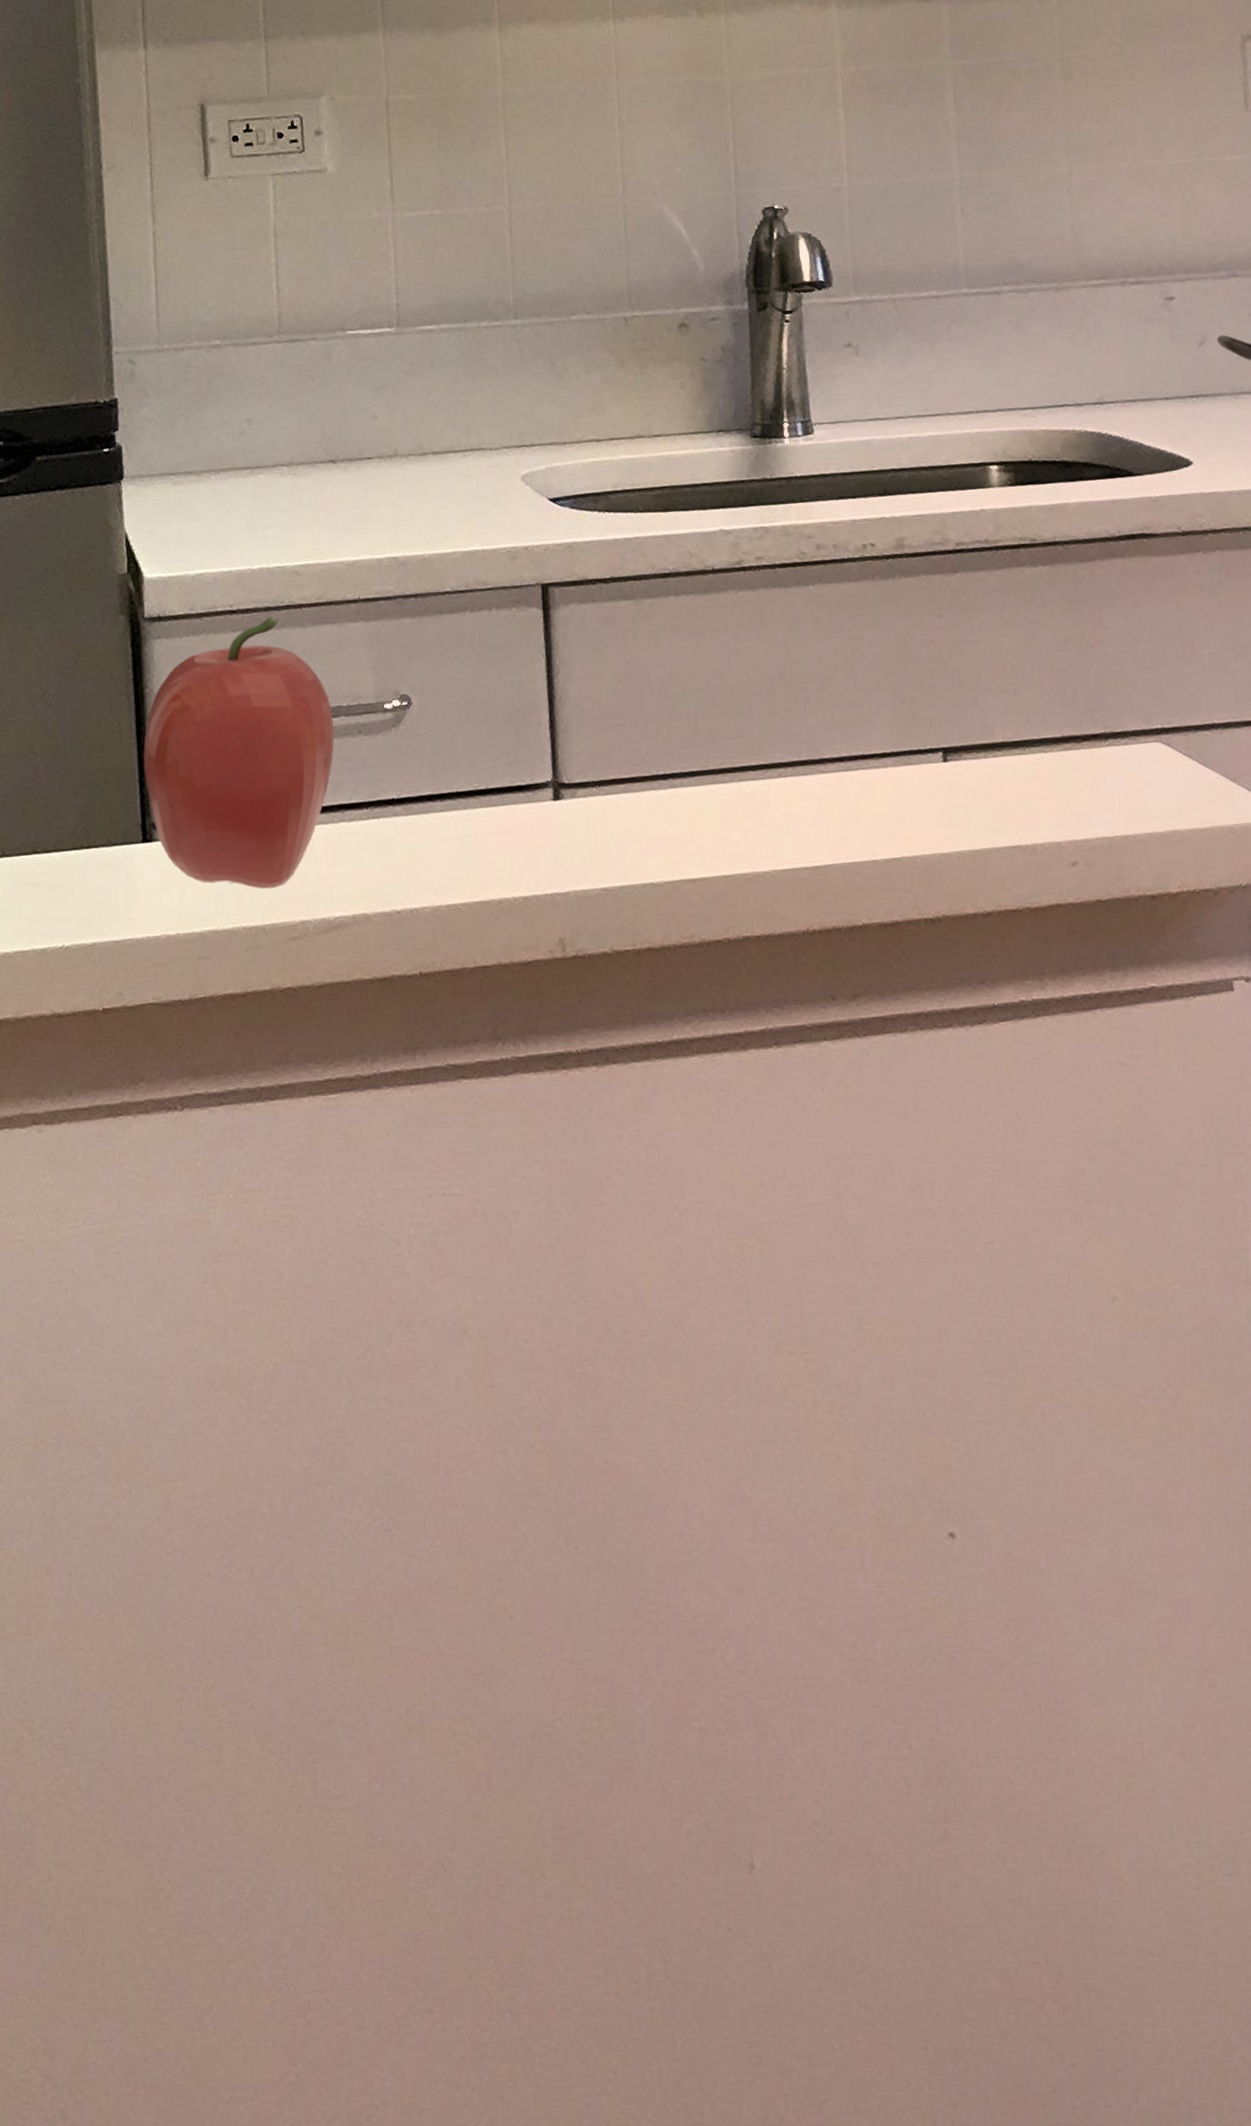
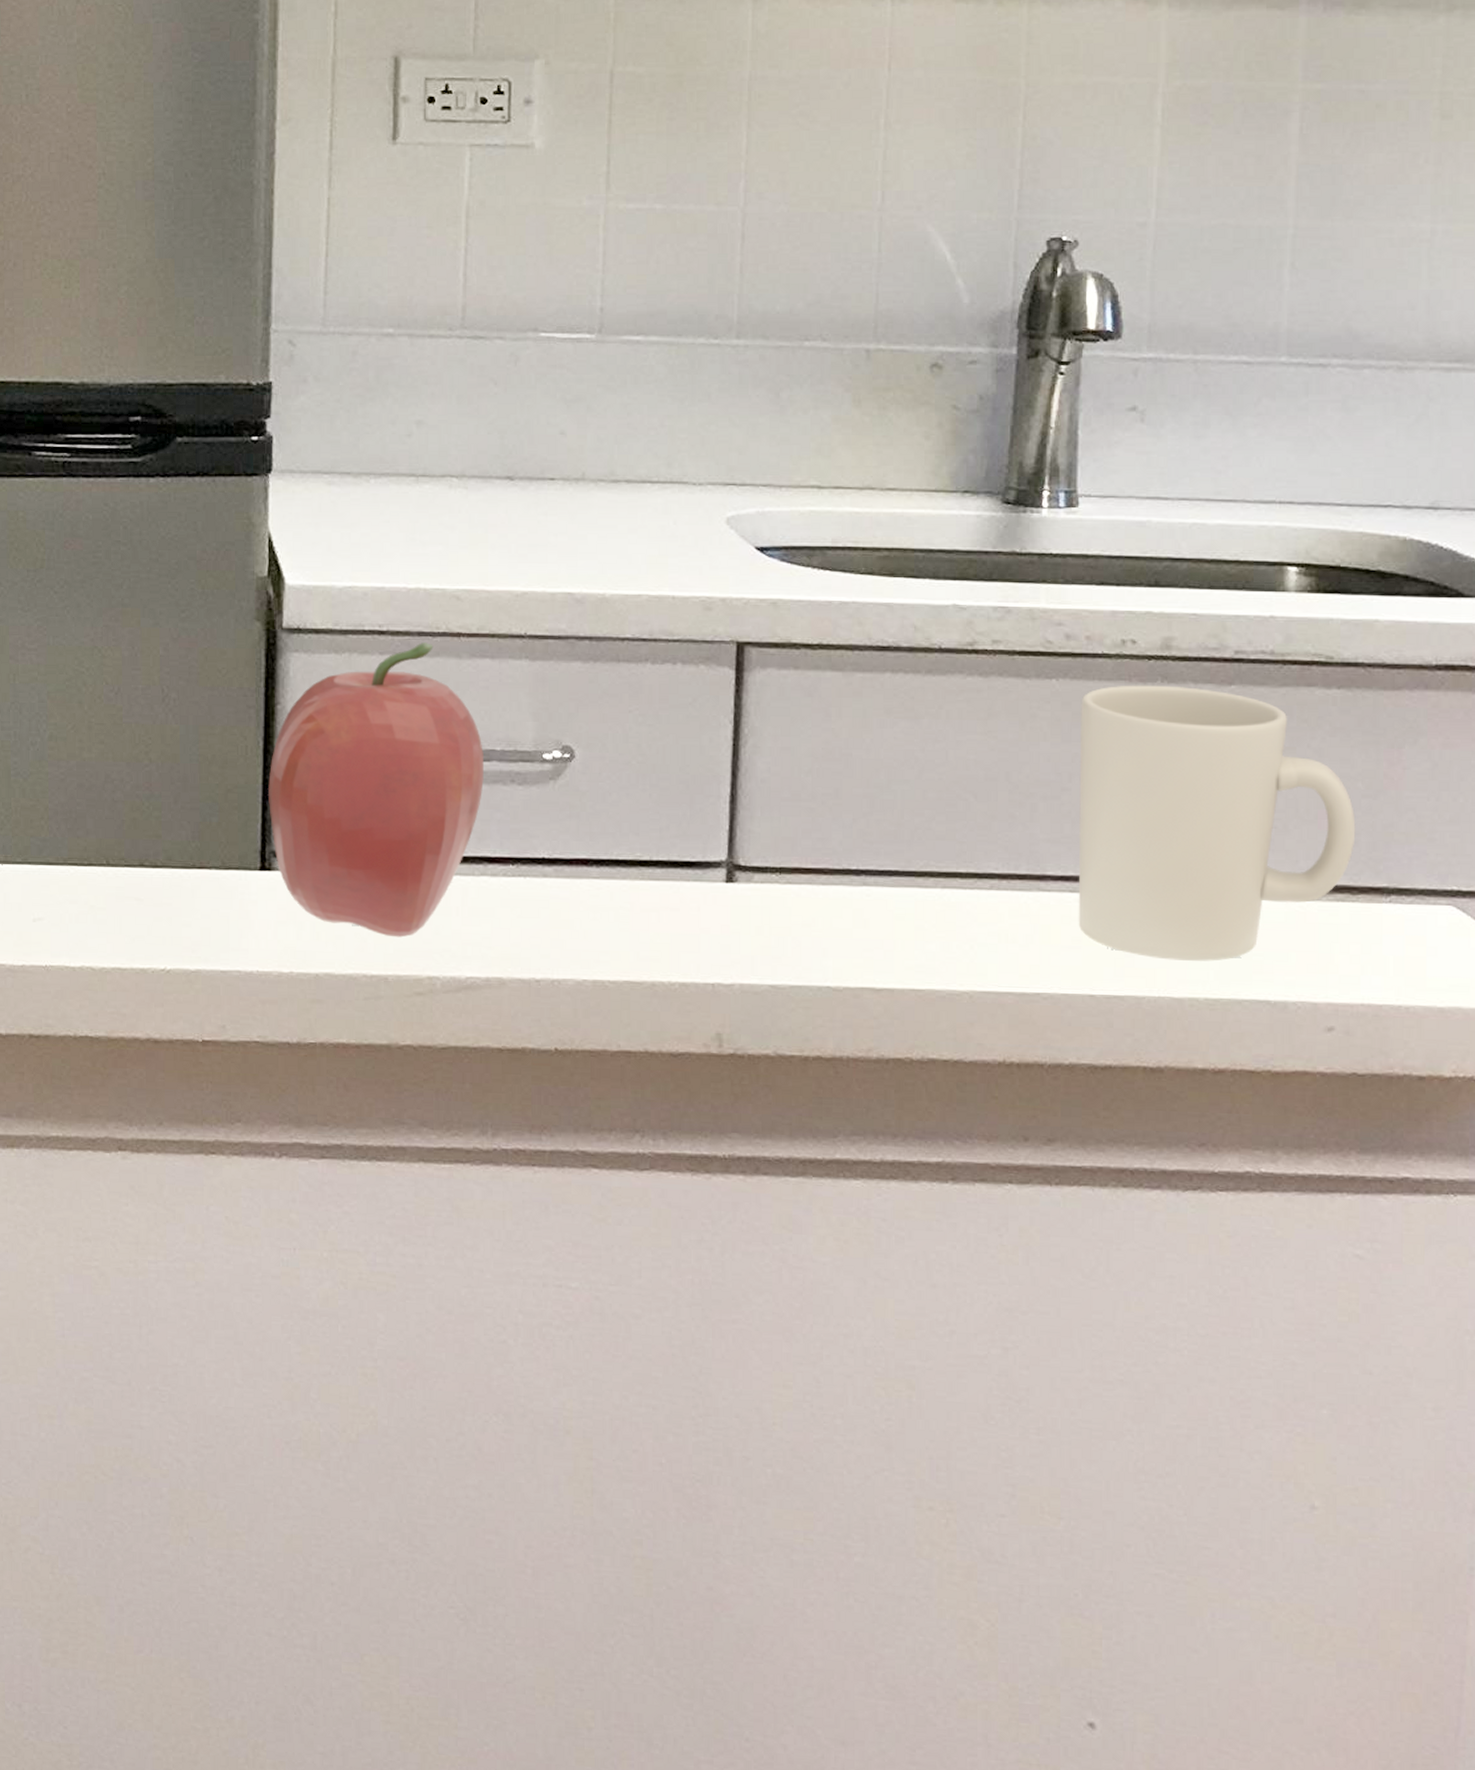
mug: none [835,579,1074,821] -> present [1078,685,1356,962]

